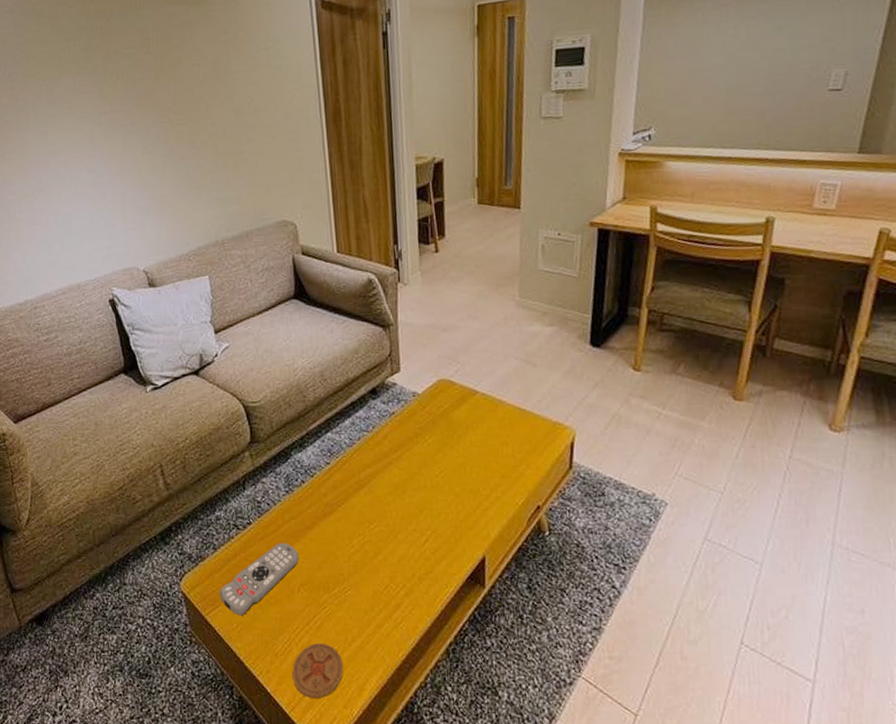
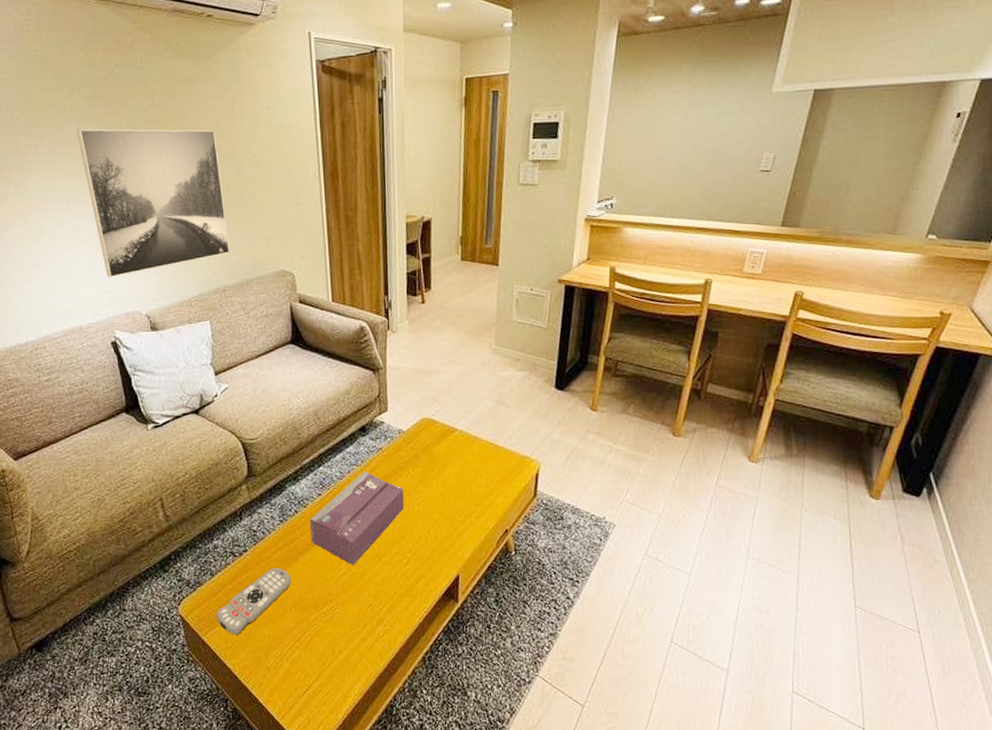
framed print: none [73,75,229,233] -> present [76,129,230,278]
coaster: present [292,643,344,699] -> none [283,657,331,707]
tissue box: none [317,437,421,542] -> present [309,471,404,565]

